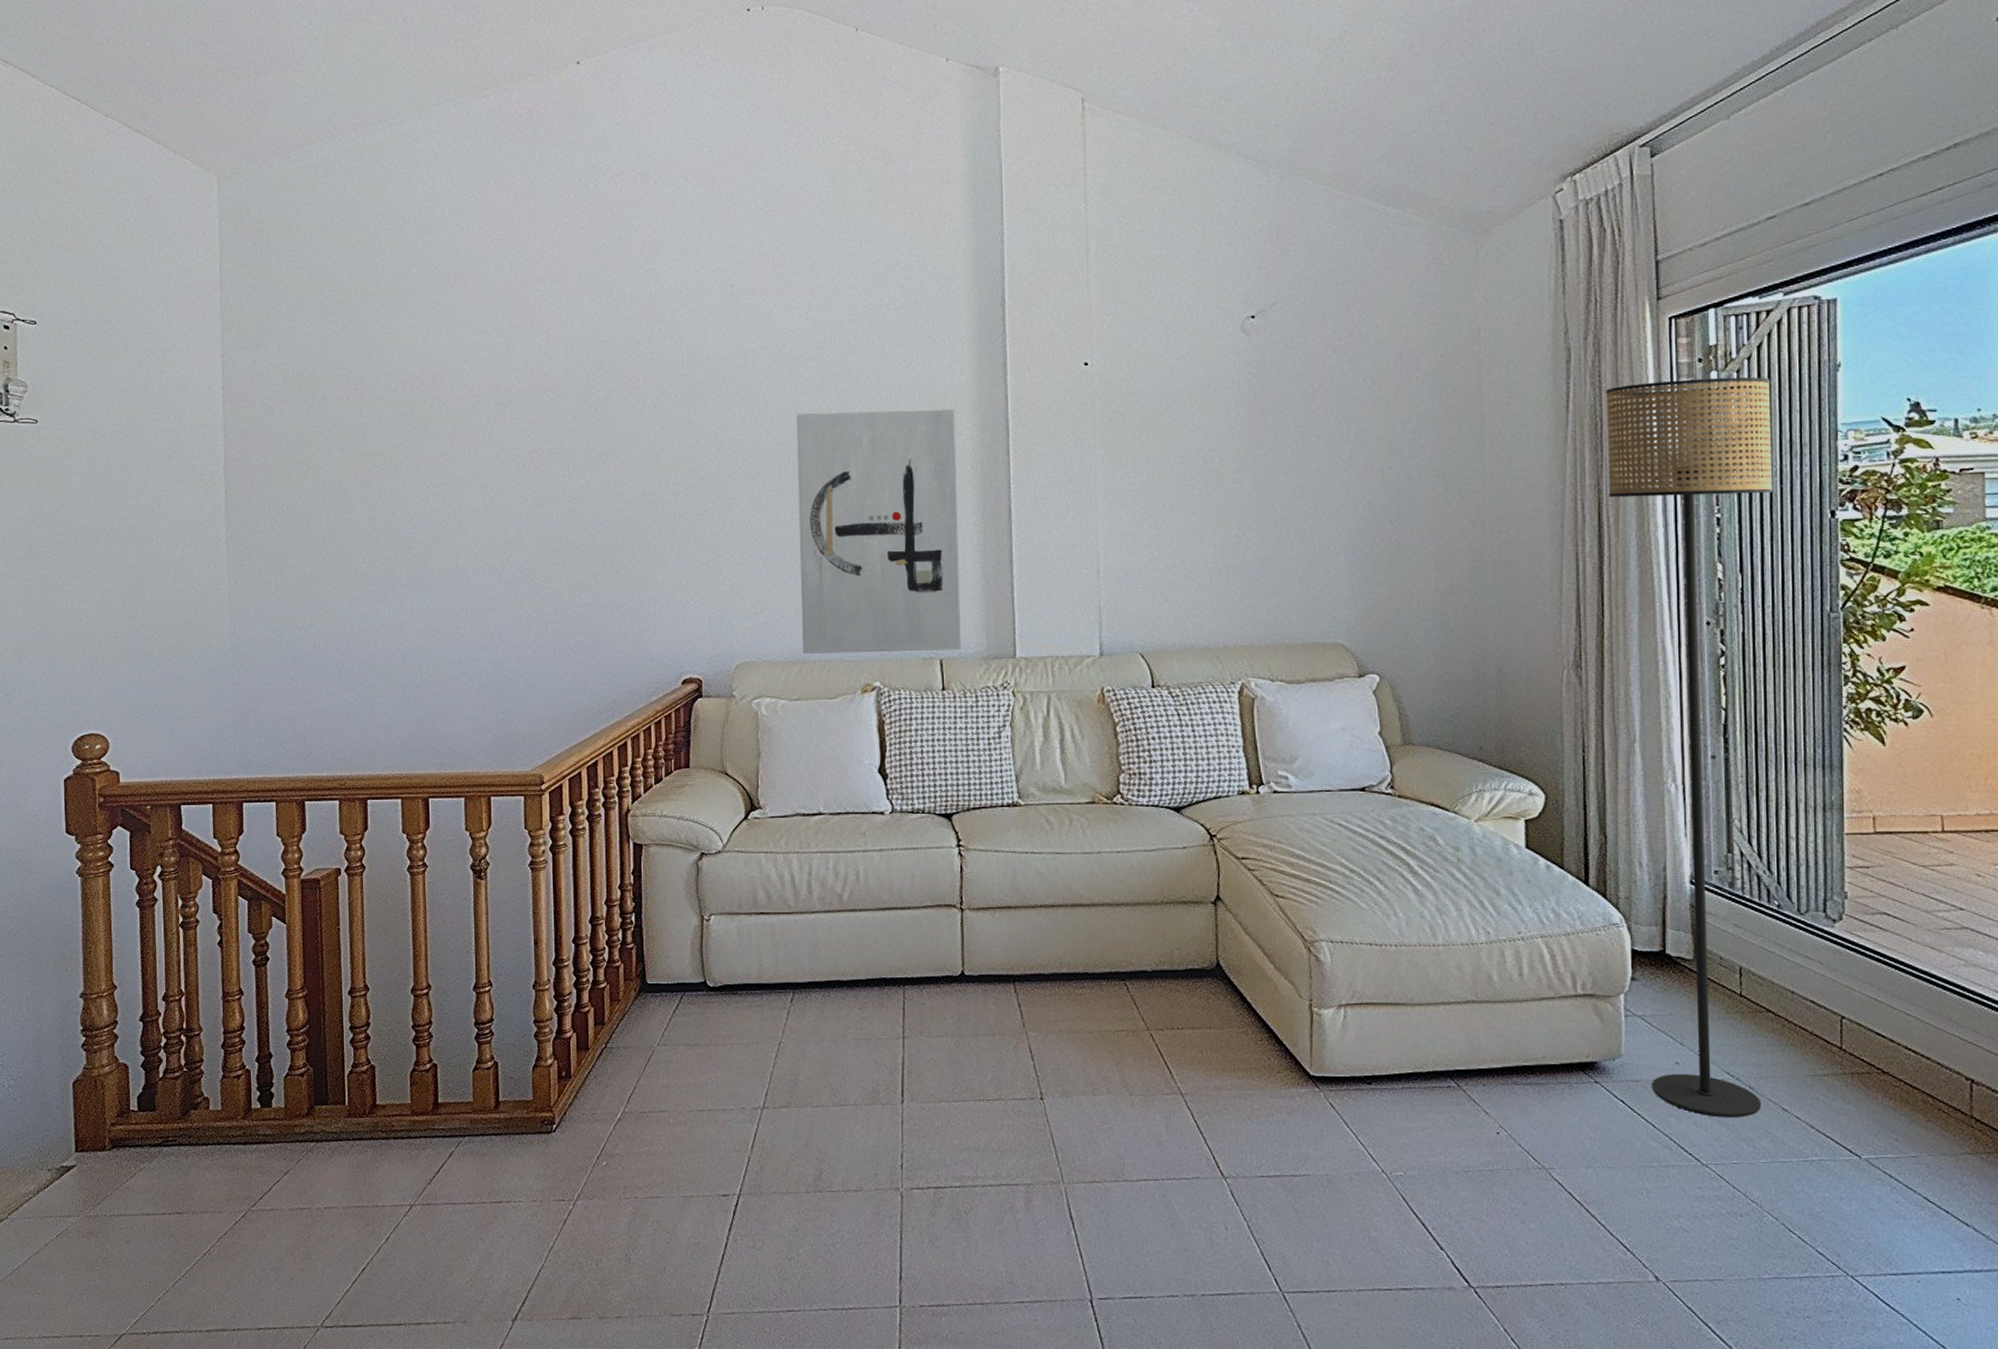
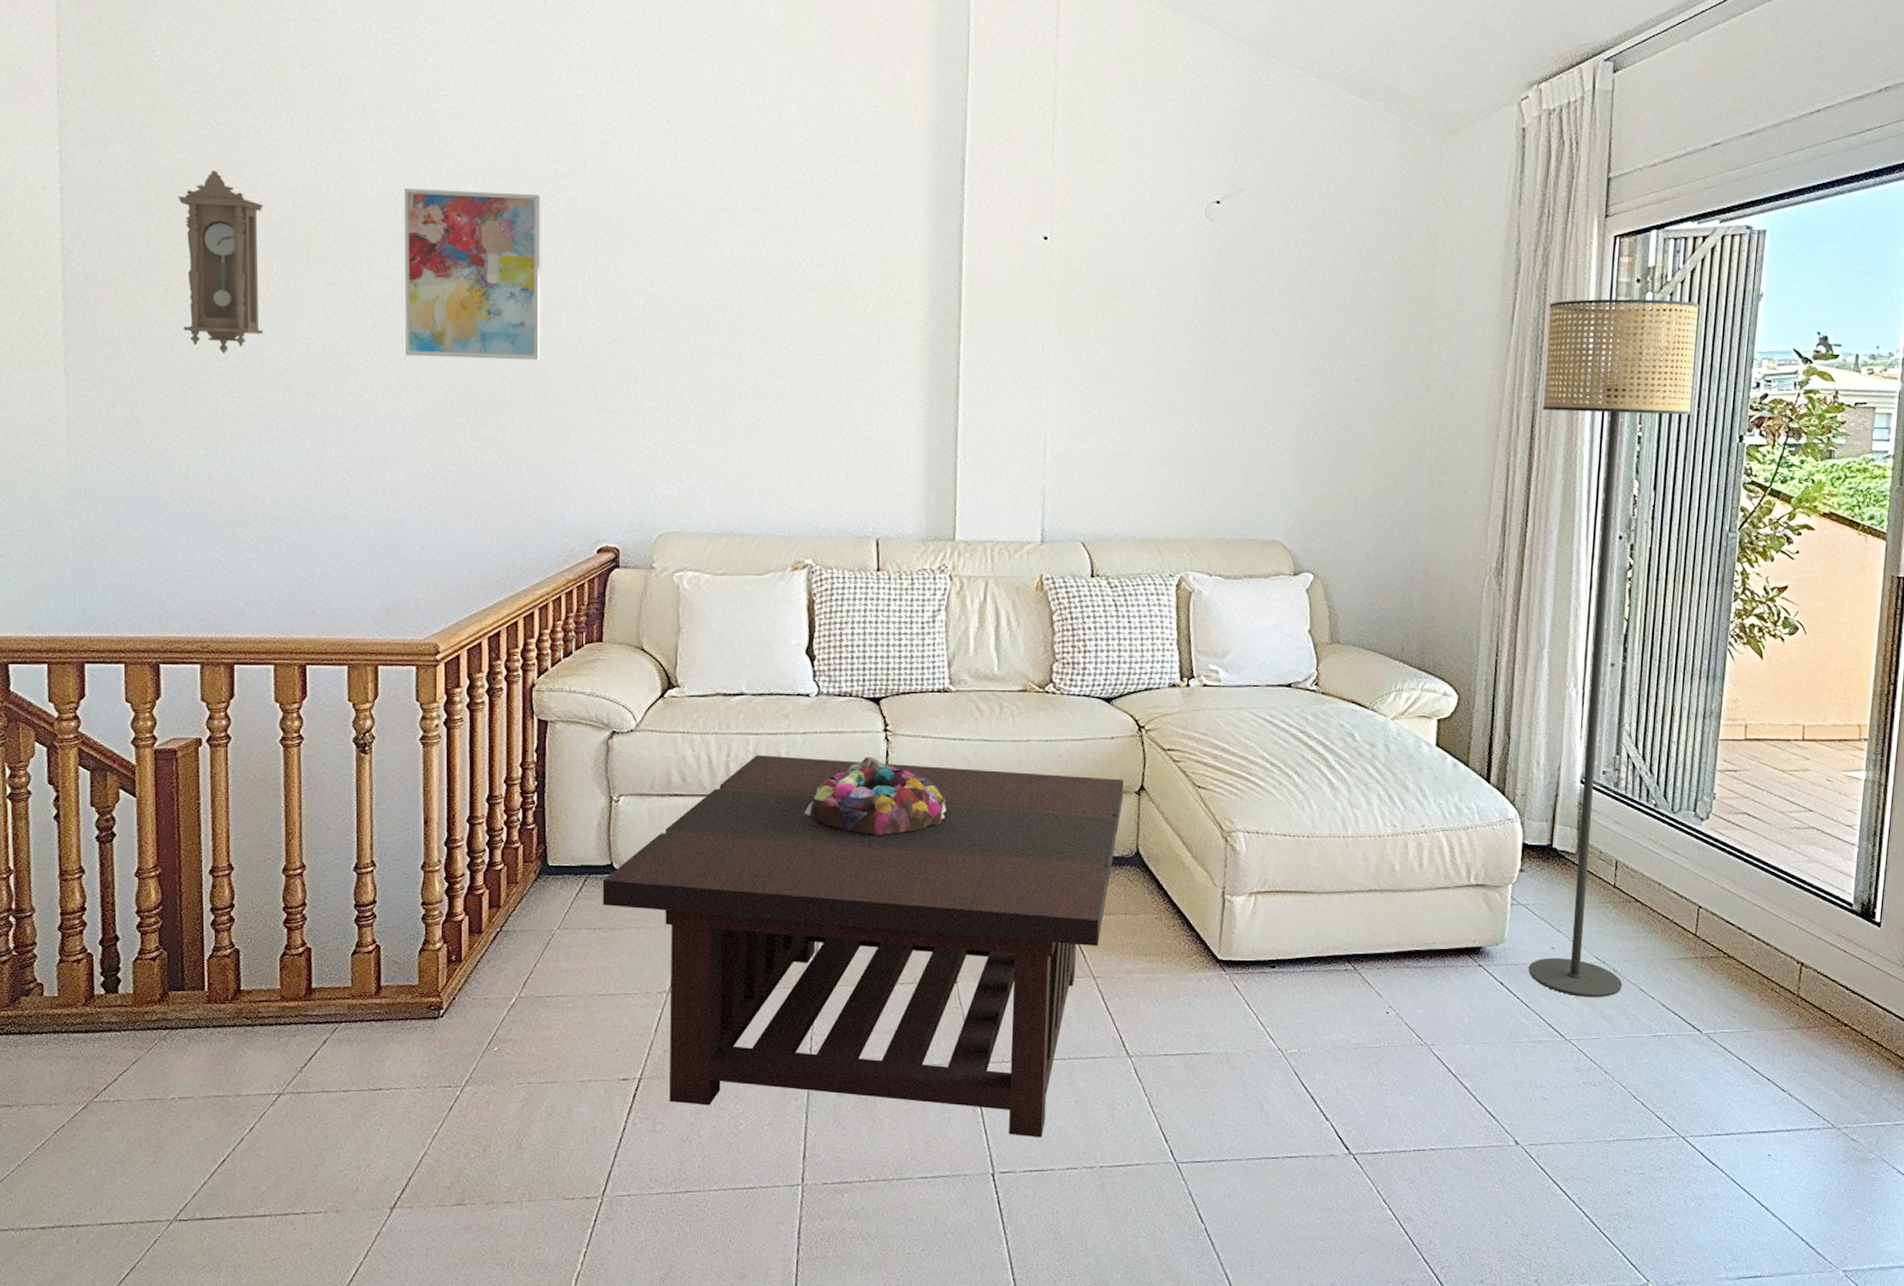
pendulum clock: none [317,362,388,521] -> present [177,171,264,354]
wall art: none [504,360,626,513] -> present [403,188,541,361]
coffee table: none [697,873,1199,1263] -> present [602,755,1123,1138]
wall art: present [796,408,961,654] -> none [730,267,906,530]
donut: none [885,872,1022,951] -> present [804,757,946,836]

